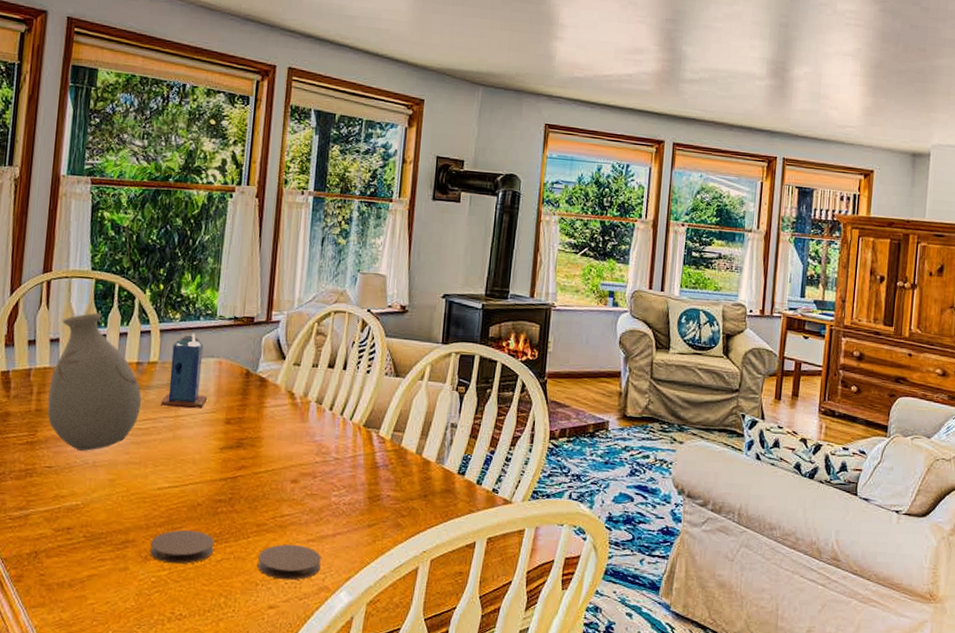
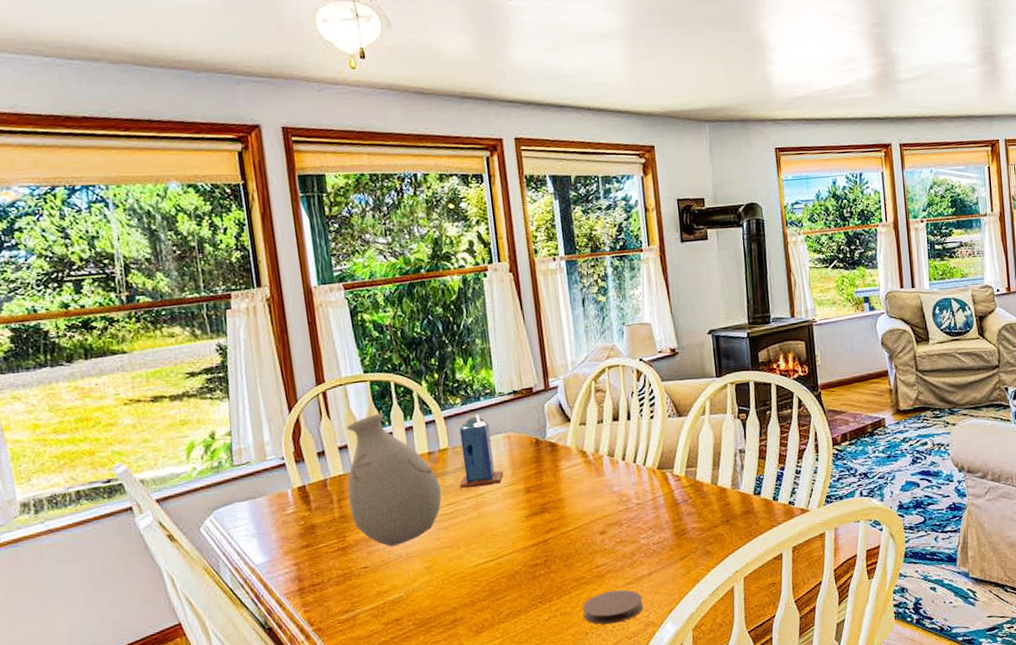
coaster: present [149,530,214,564] -> none [478,596,540,632]

